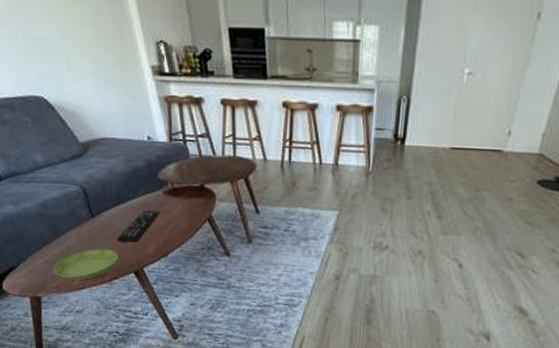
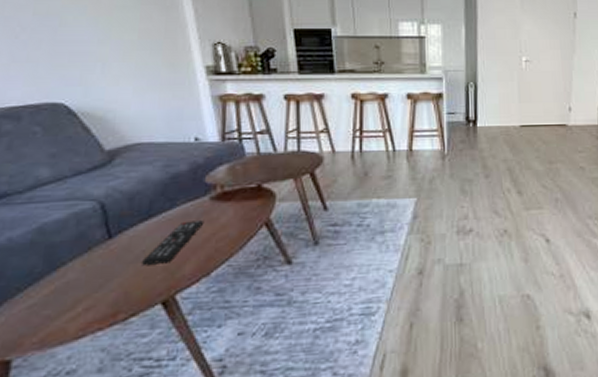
saucer: present [53,248,118,281] -> none [39,276,141,328]

